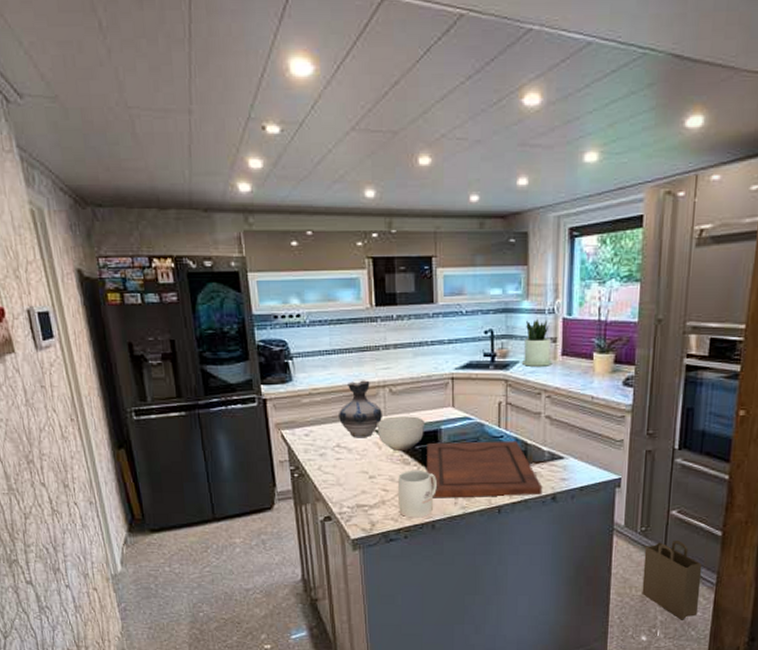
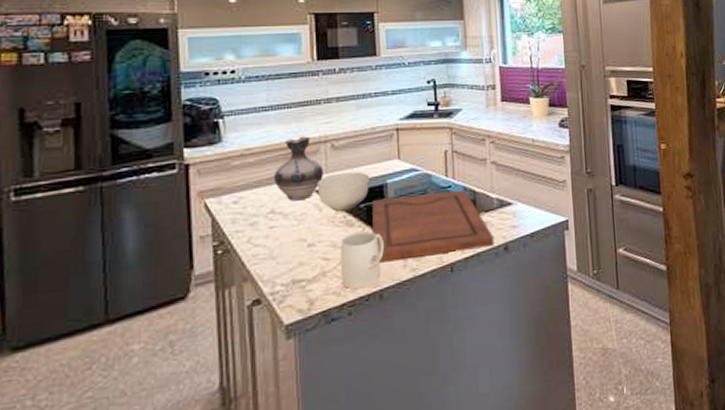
planter: present [521,318,553,366] -> none [464,67,494,114]
shopping bag: present [642,541,702,620] -> none [599,280,658,371]

